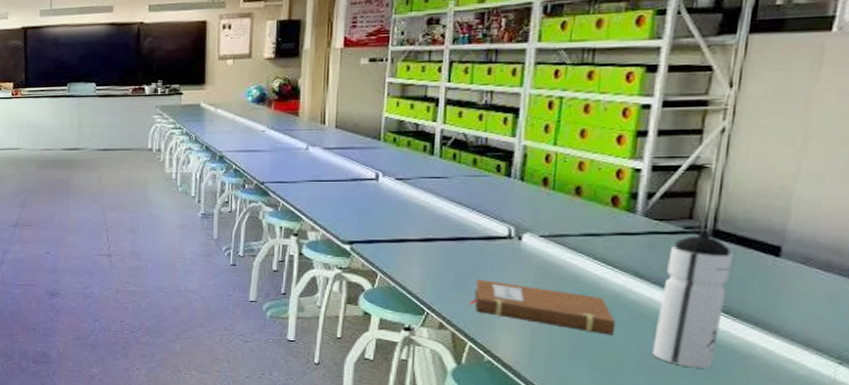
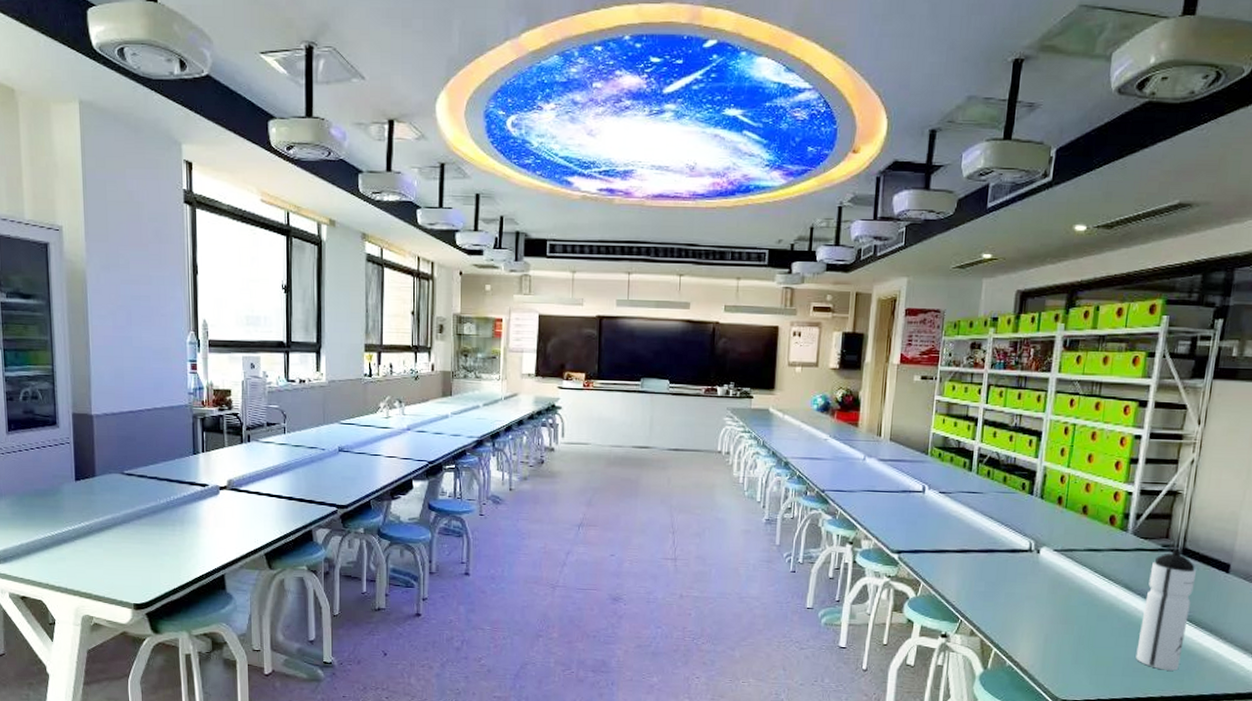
notebook: present [470,278,616,335] -> none [996,588,1110,642]

